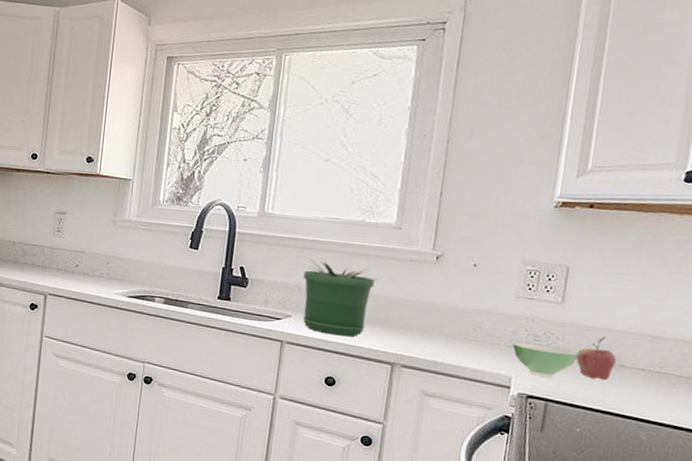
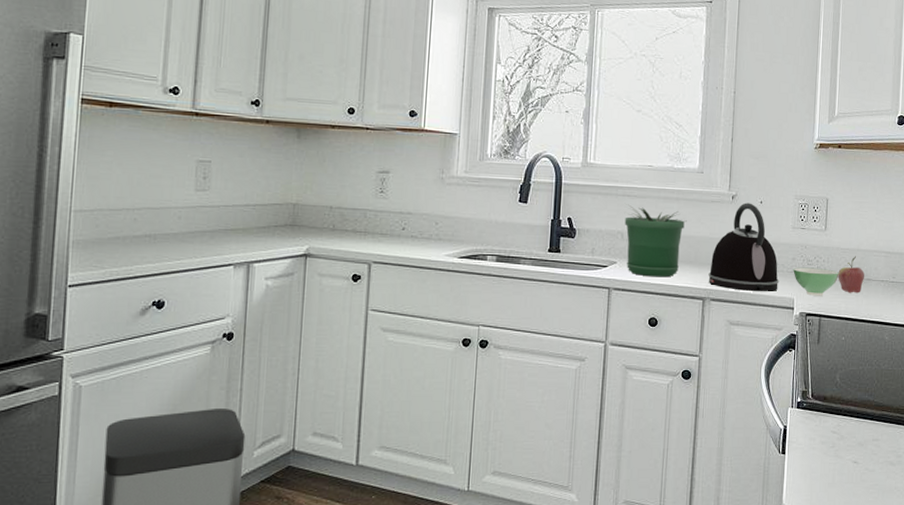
kettle: none [400,264,493,366] -> present [708,203,780,292]

